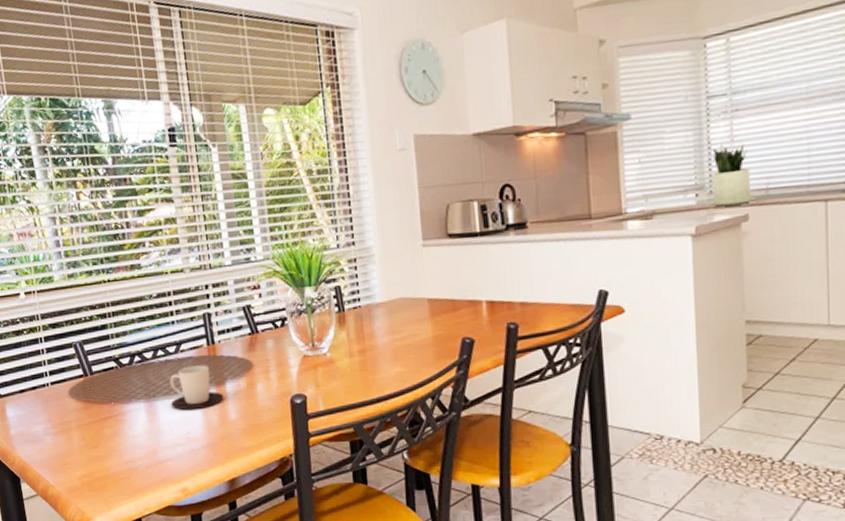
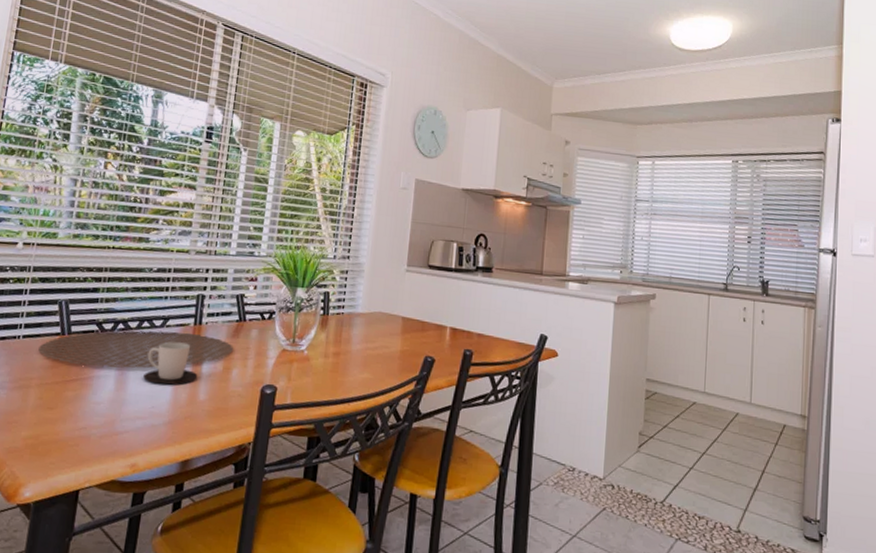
planter: present [710,145,756,208] -> none [630,239,662,286]

